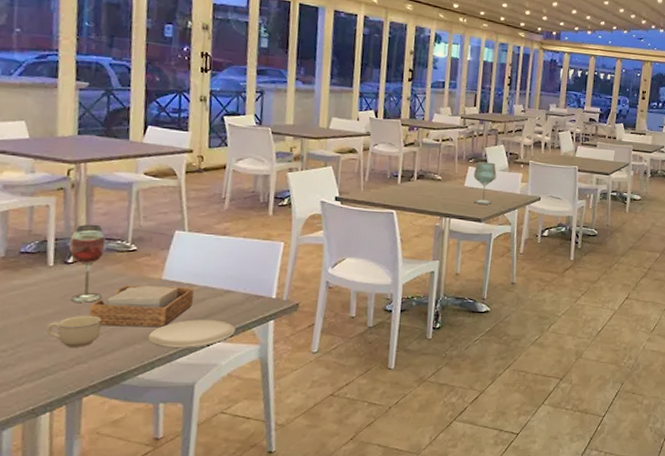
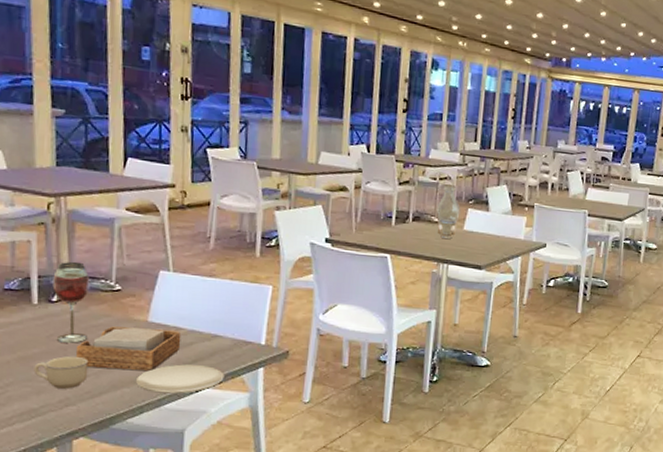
vase: none [438,145,462,195] -> present [435,184,461,240]
wine glass: present [473,161,497,205] -> none [473,203,499,251]

